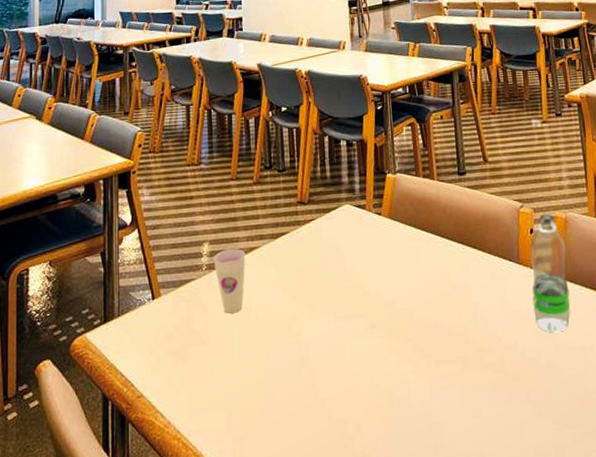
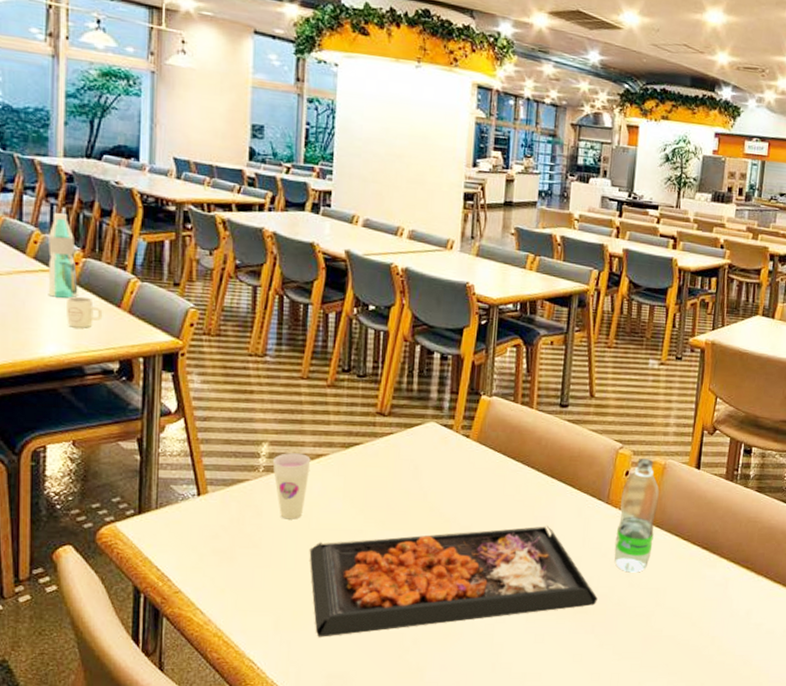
water bottle: none [29,70,51,138] -> present [48,213,78,298]
mug: none [43,134,71,162] -> present [67,296,103,328]
food tray: none [251,293,527,431] -> present [309,526,598,637]

